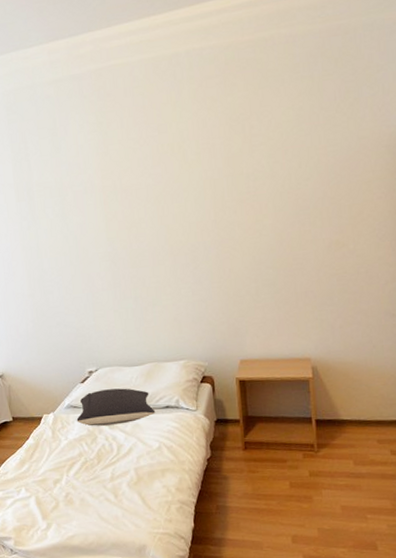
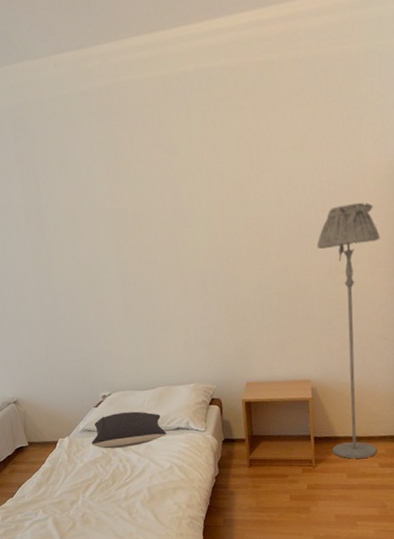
floor lamp: none [314,174,388,445] -> present [317,202,380,459]

